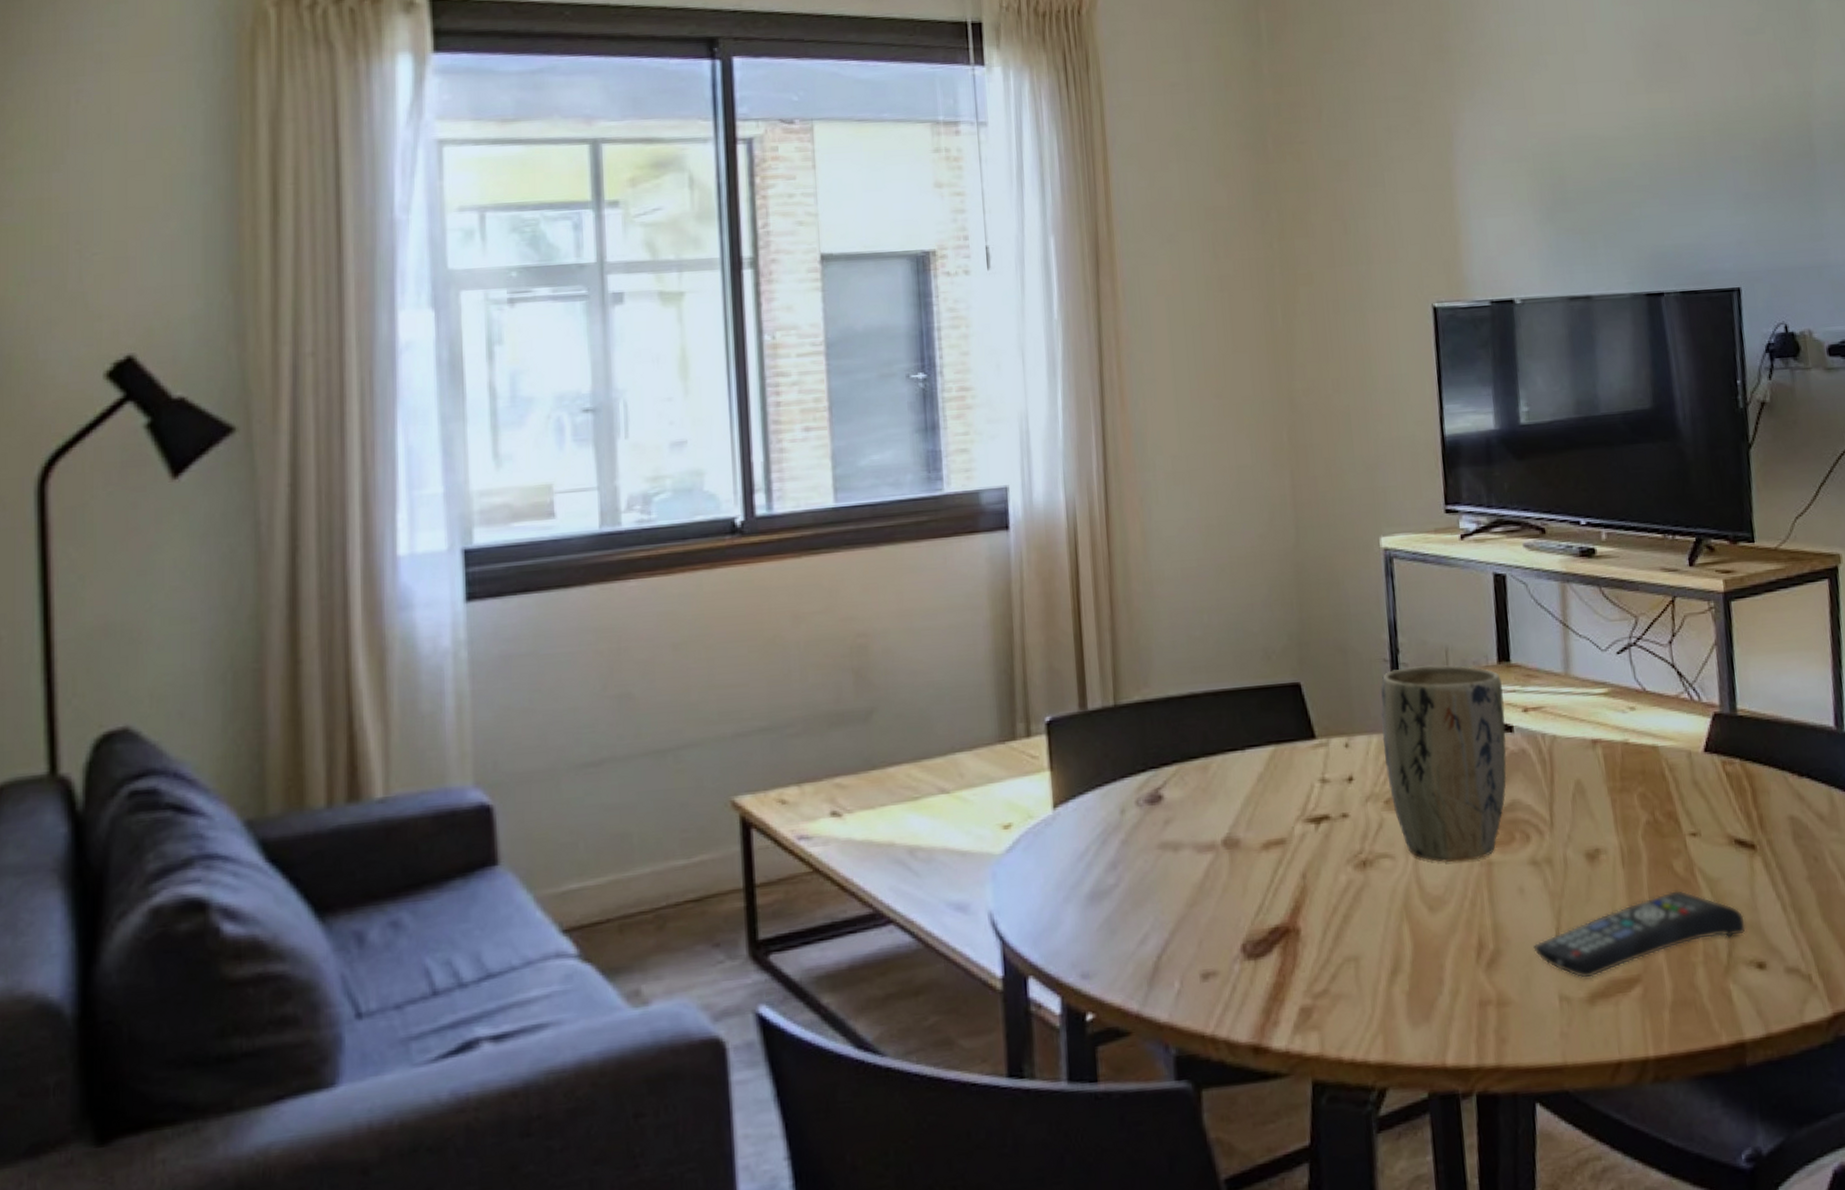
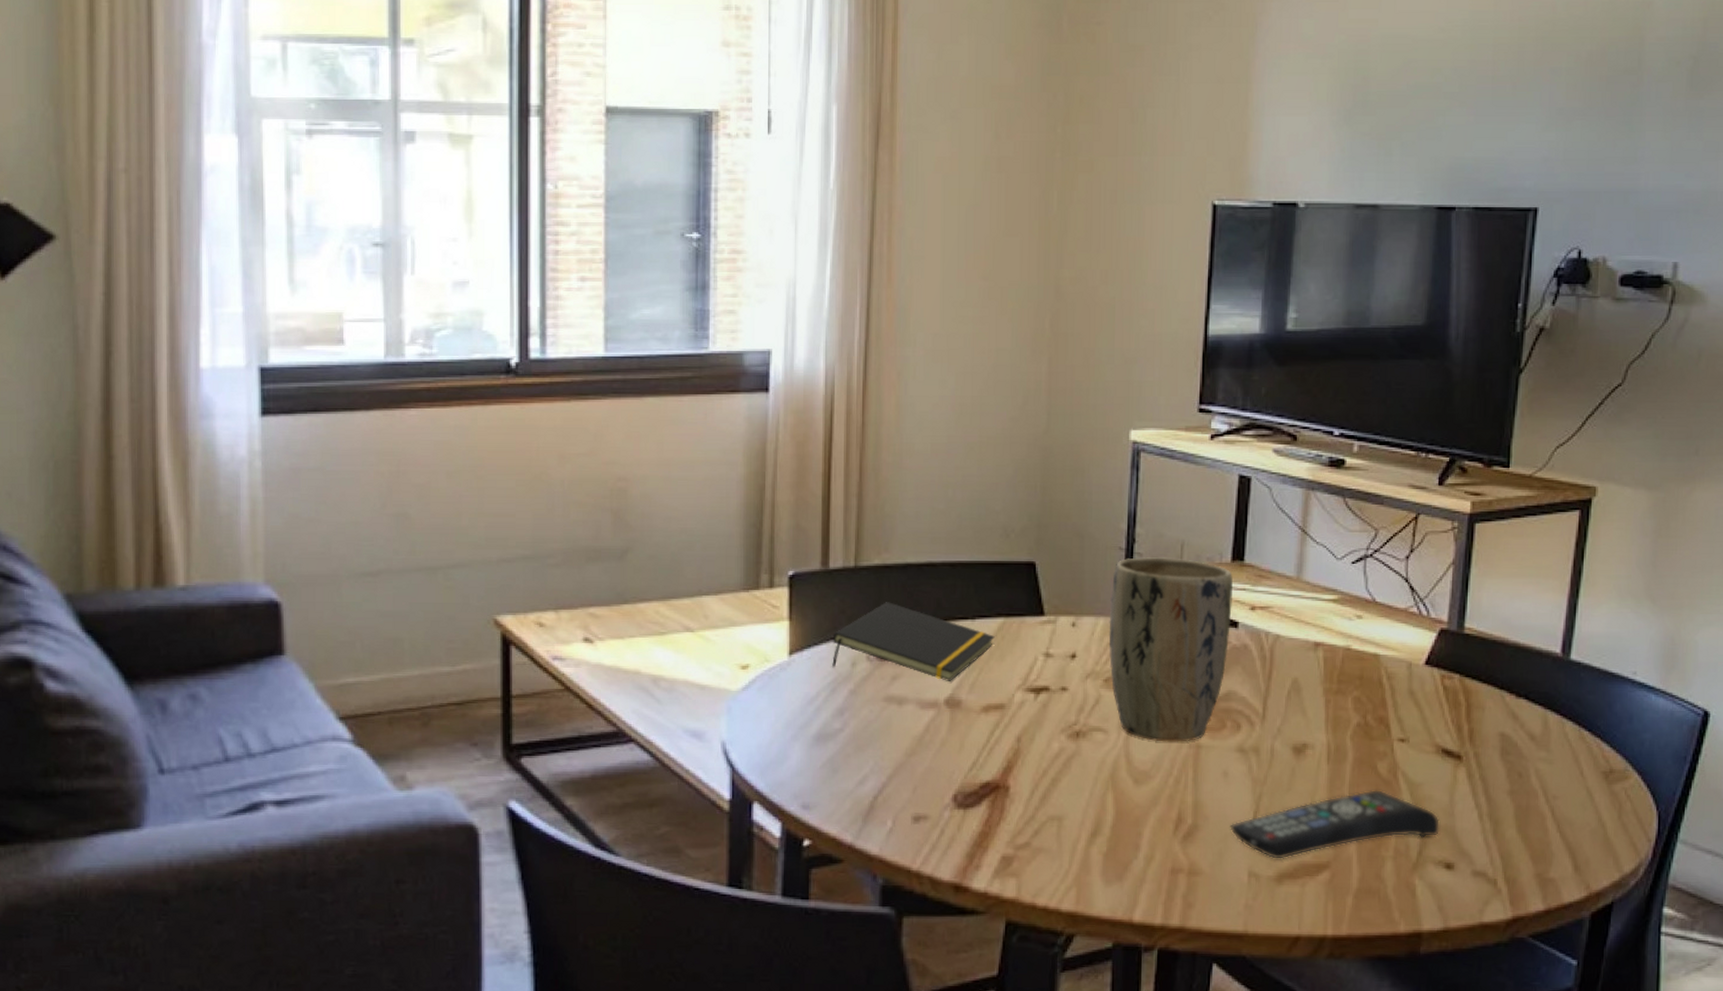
notepad: none [1098,740,1267,820] -> present [831,602,995,681]

